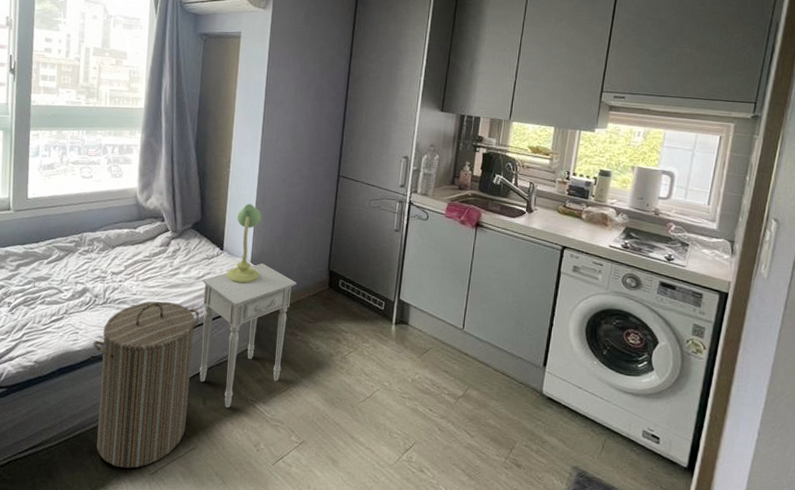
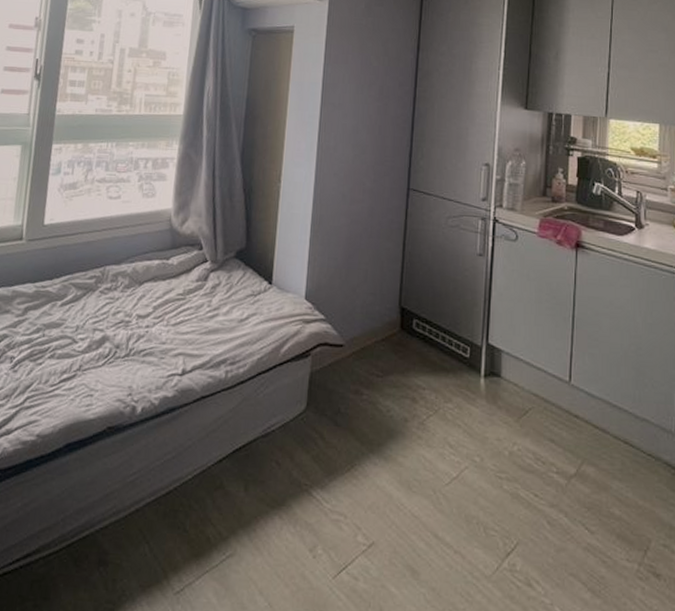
laundry hamper: present [93,301,200,468] -> none [107,351,243,585]
nightstand: present [199,263,297,408] -> none [240,300,361,497]
table lamp: present [226,203,262,283] -> none [275,225,319,326]

